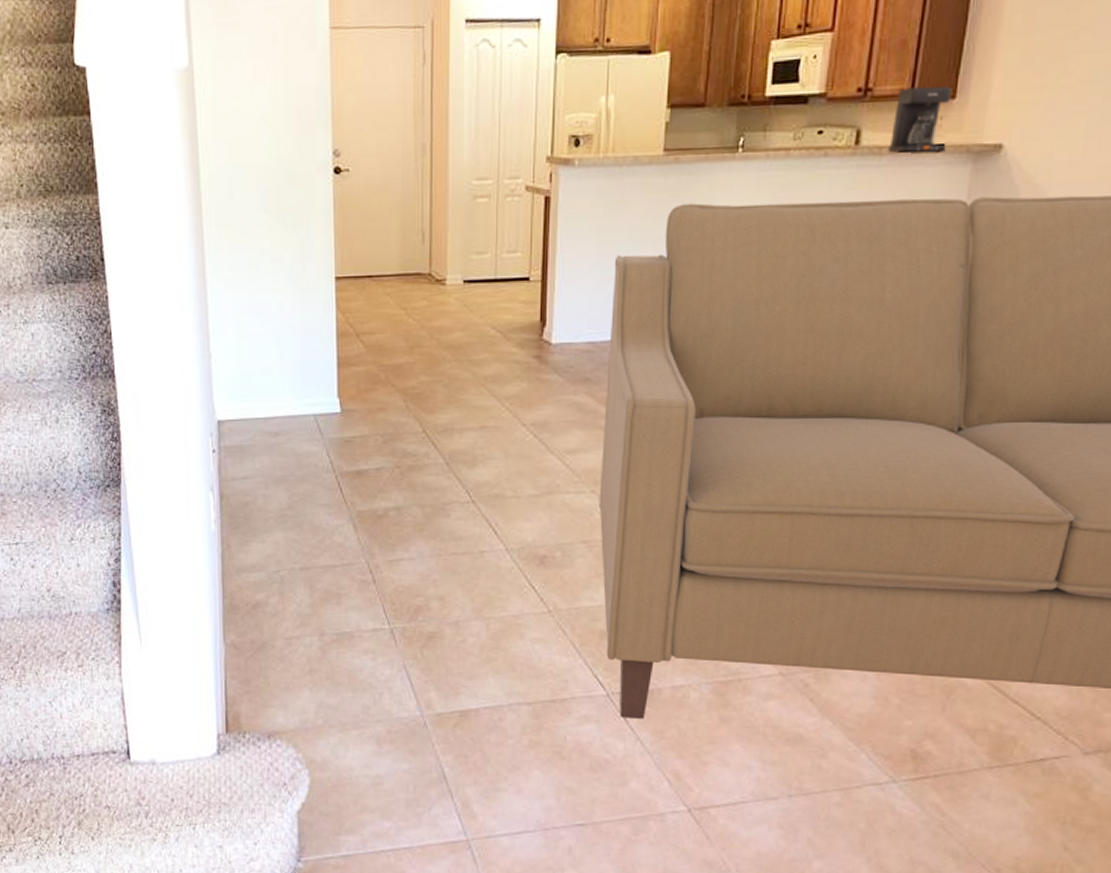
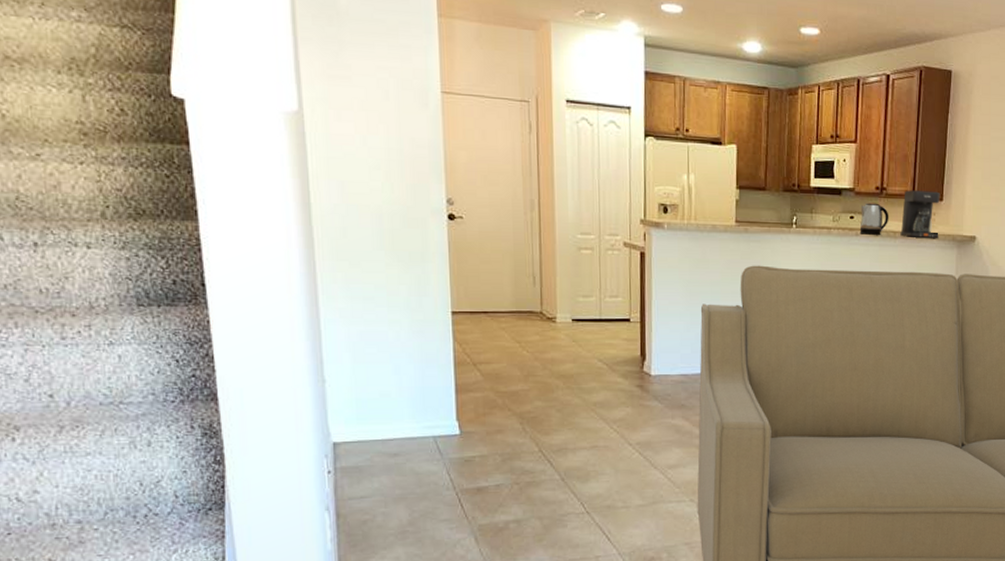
kettle: none [830,110,874,156] -> present [859,202,889,236]

